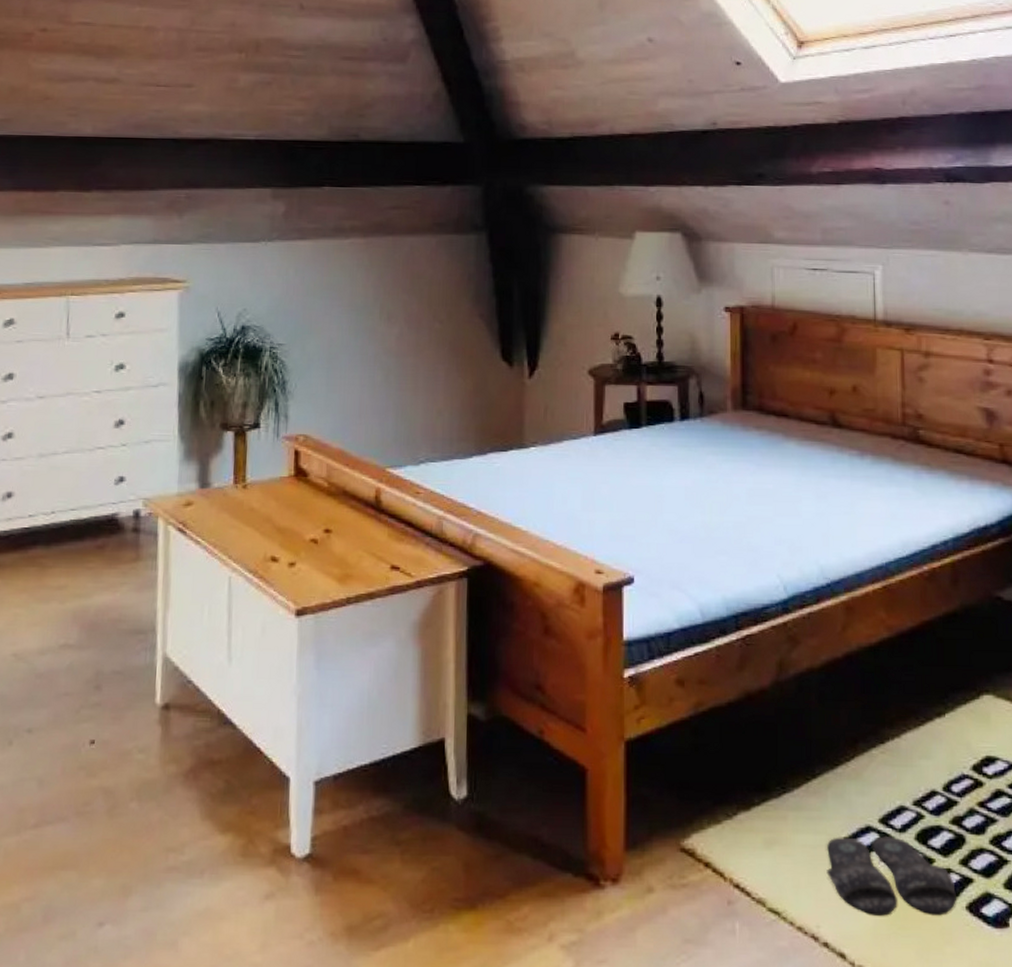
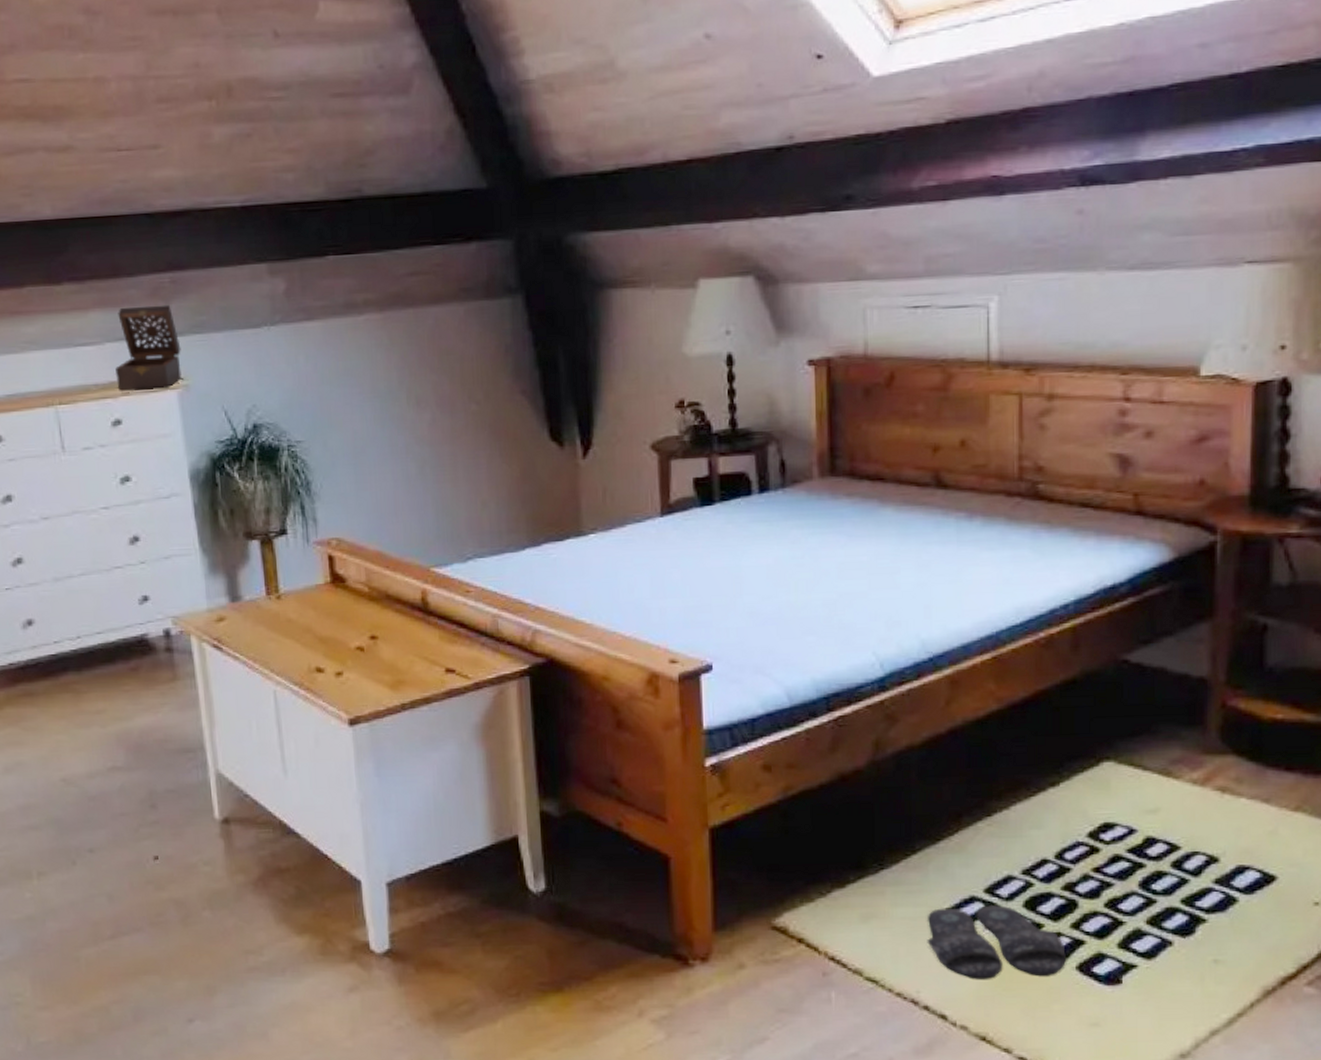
jewelry box: none [125,215,187,289] -> present [115,304,182,392]

